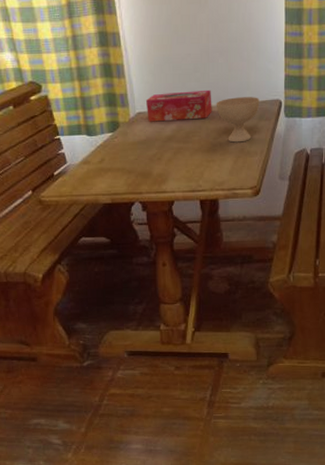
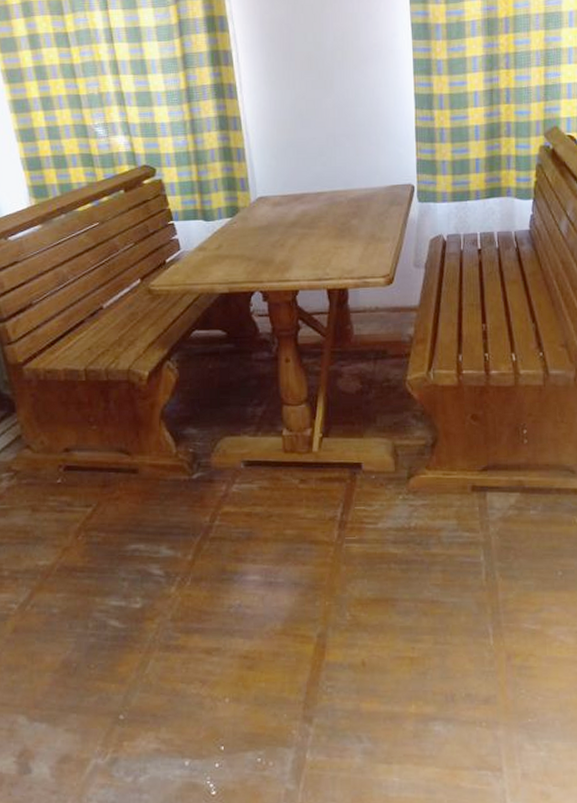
tissue box: present [145,89,212,122] -> none [267,174,340,207]
bowl: present [216,97,260,143] -> none [343,181,391,228]

